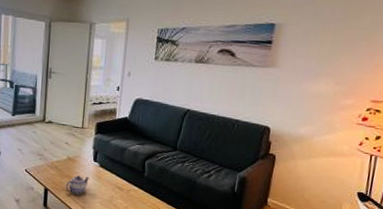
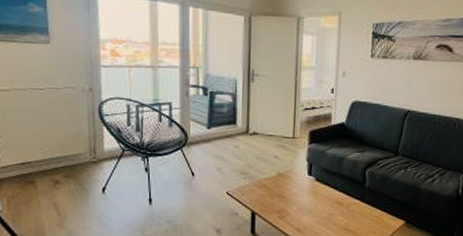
teapot: present [65,176,89,195] -> none [276,193,304,216]

